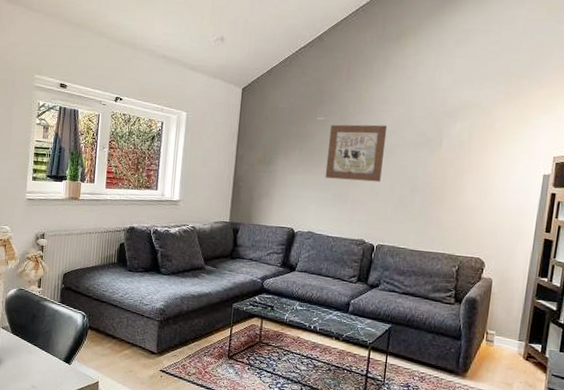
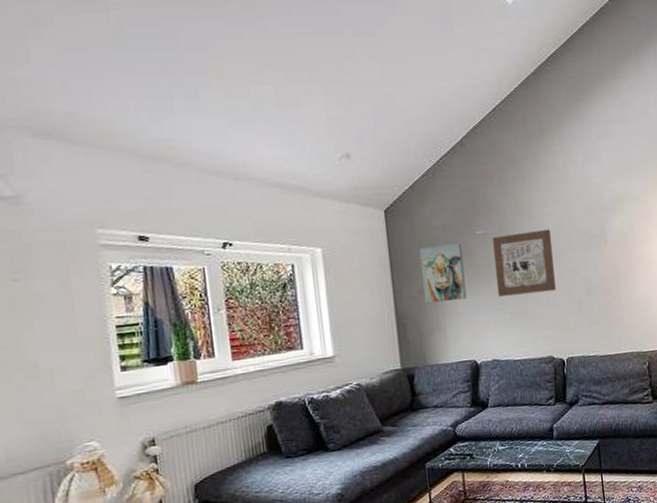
wall art: none [260,124,302,174] -> present [420,243,467,304]

